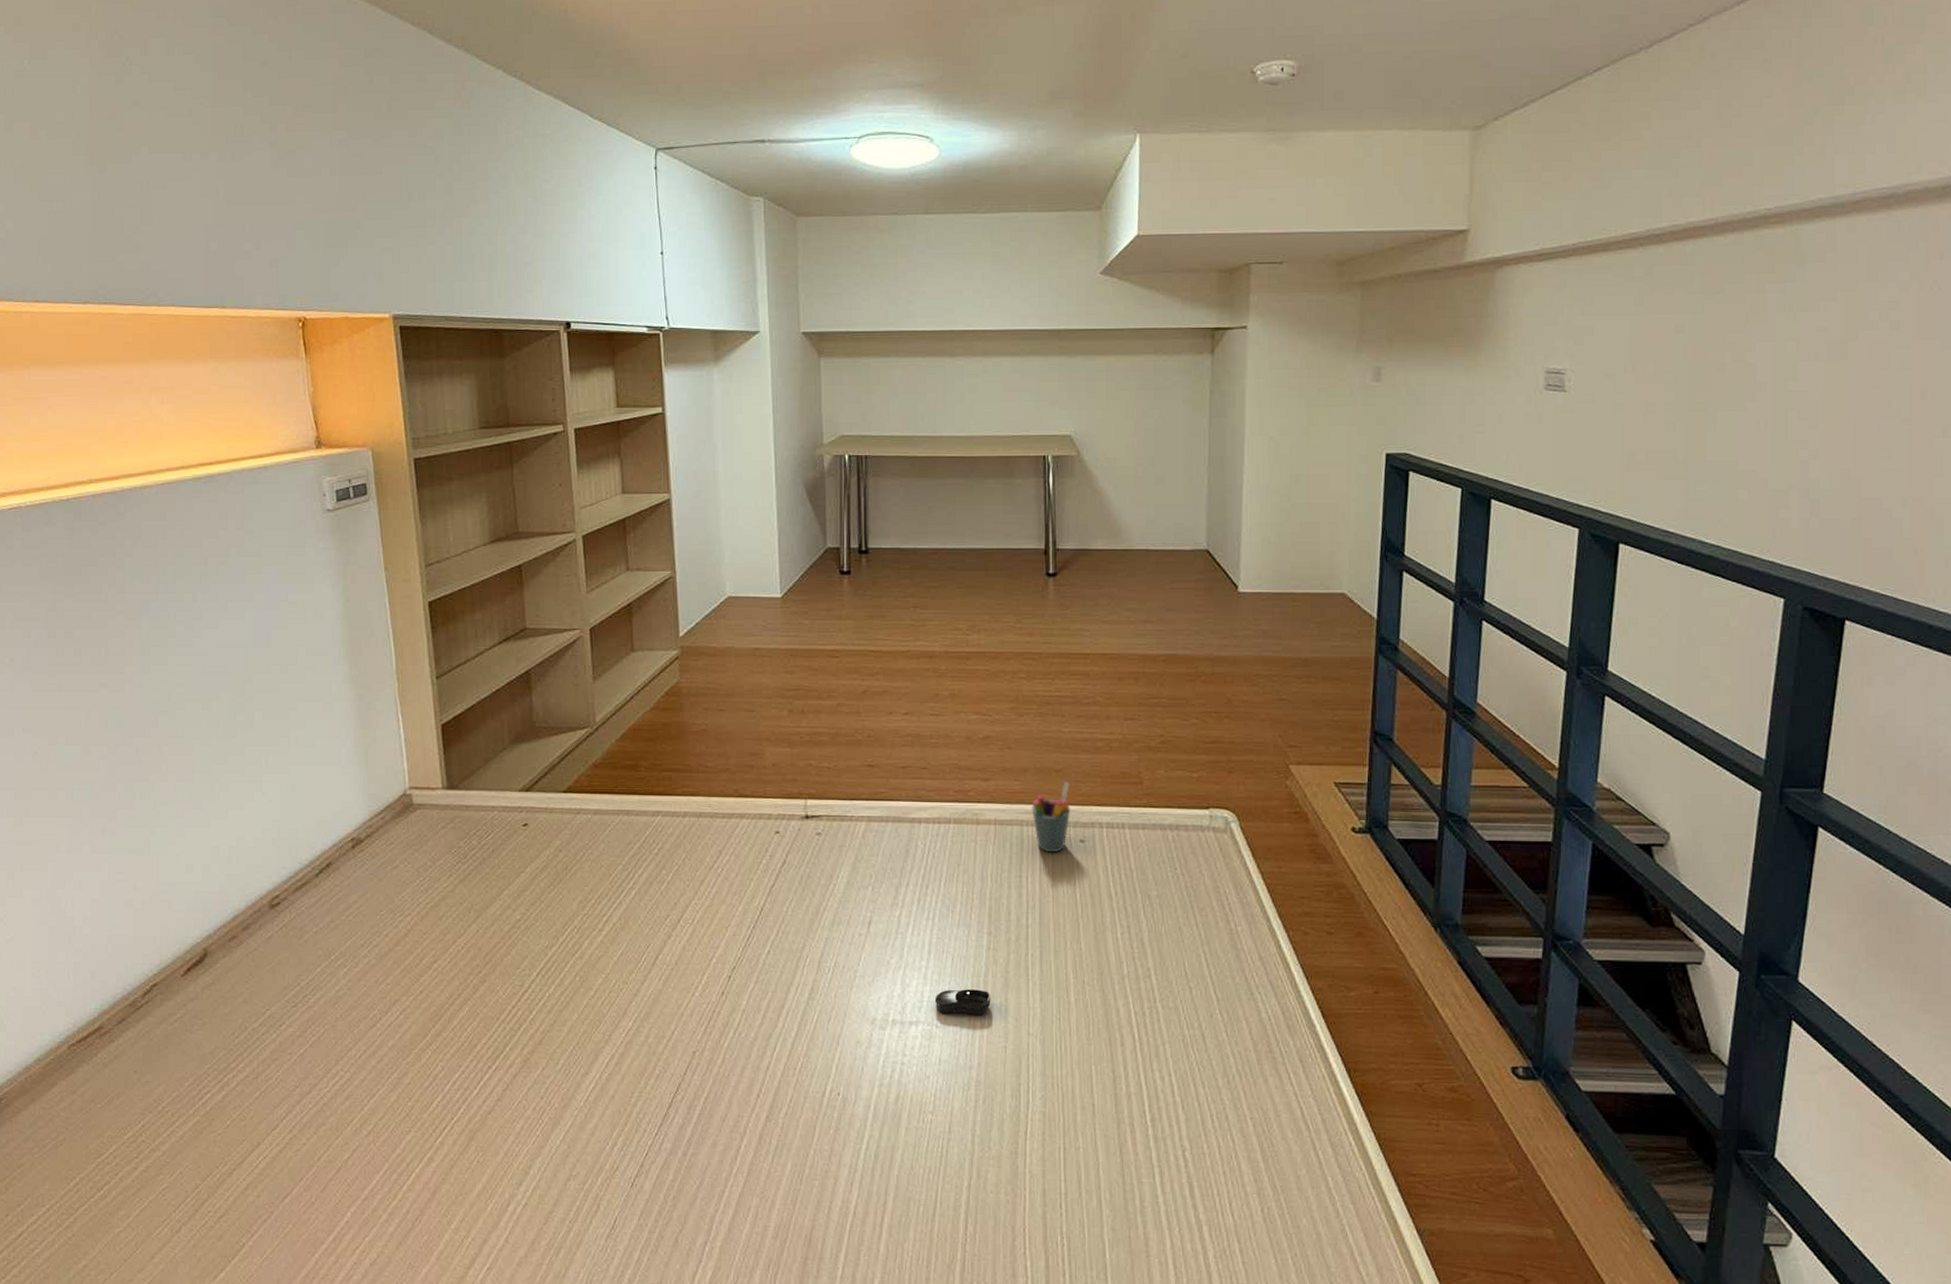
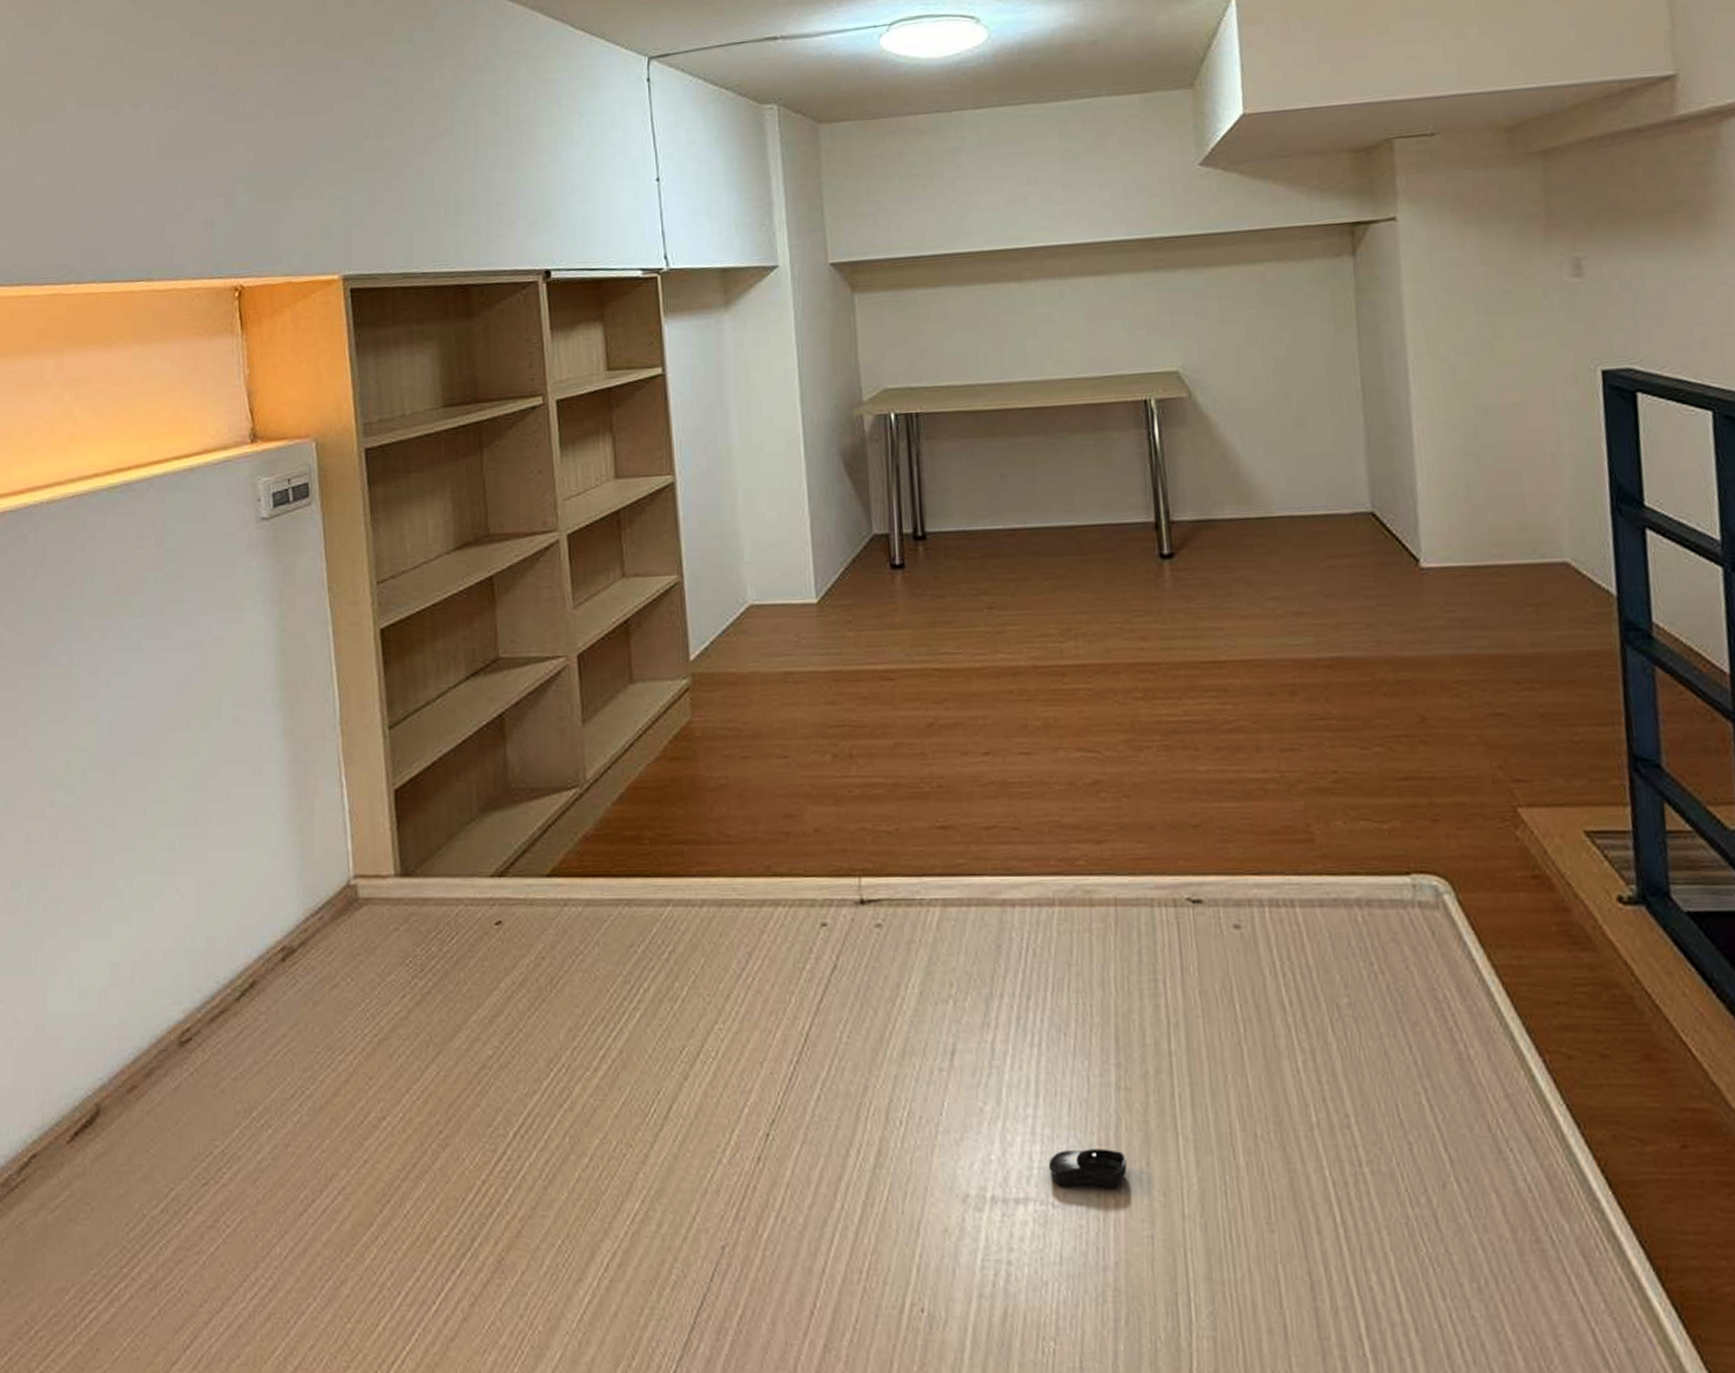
pen holder: present [1032,782,1071,853] -> none [1163,842,1218,945]

